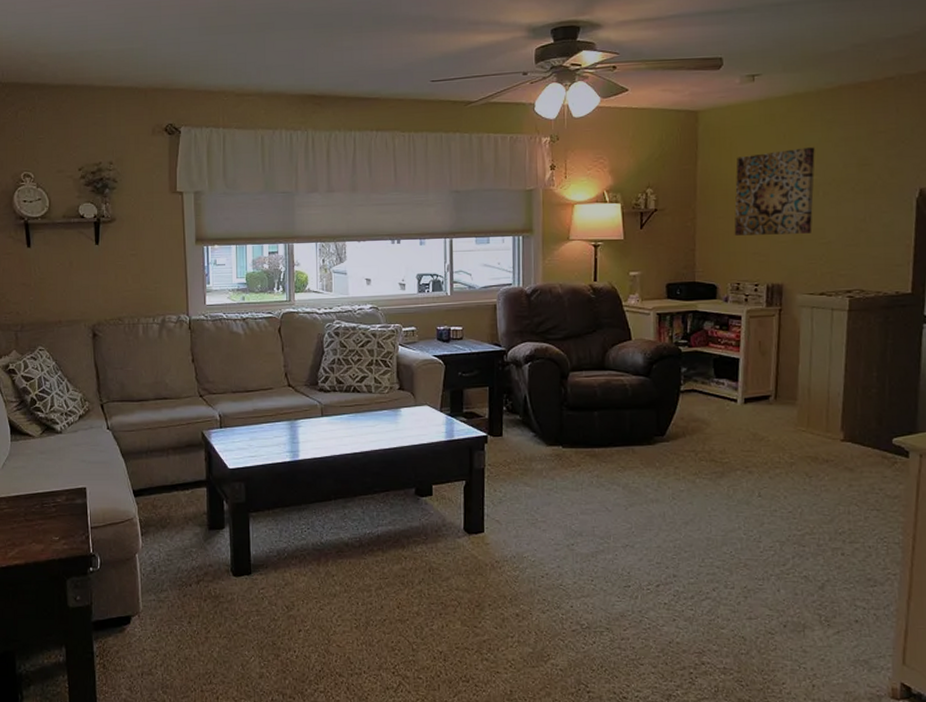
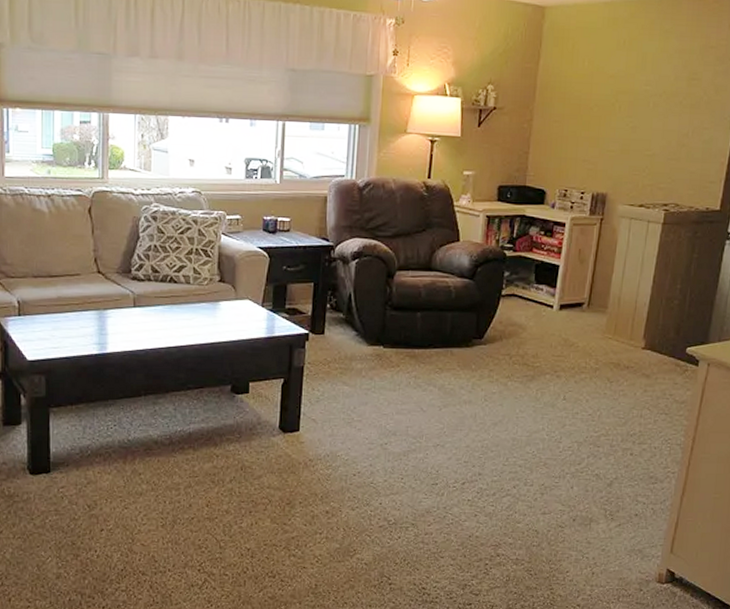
wall art: present [734,147,815,236] -> none [567,56,651,144]

